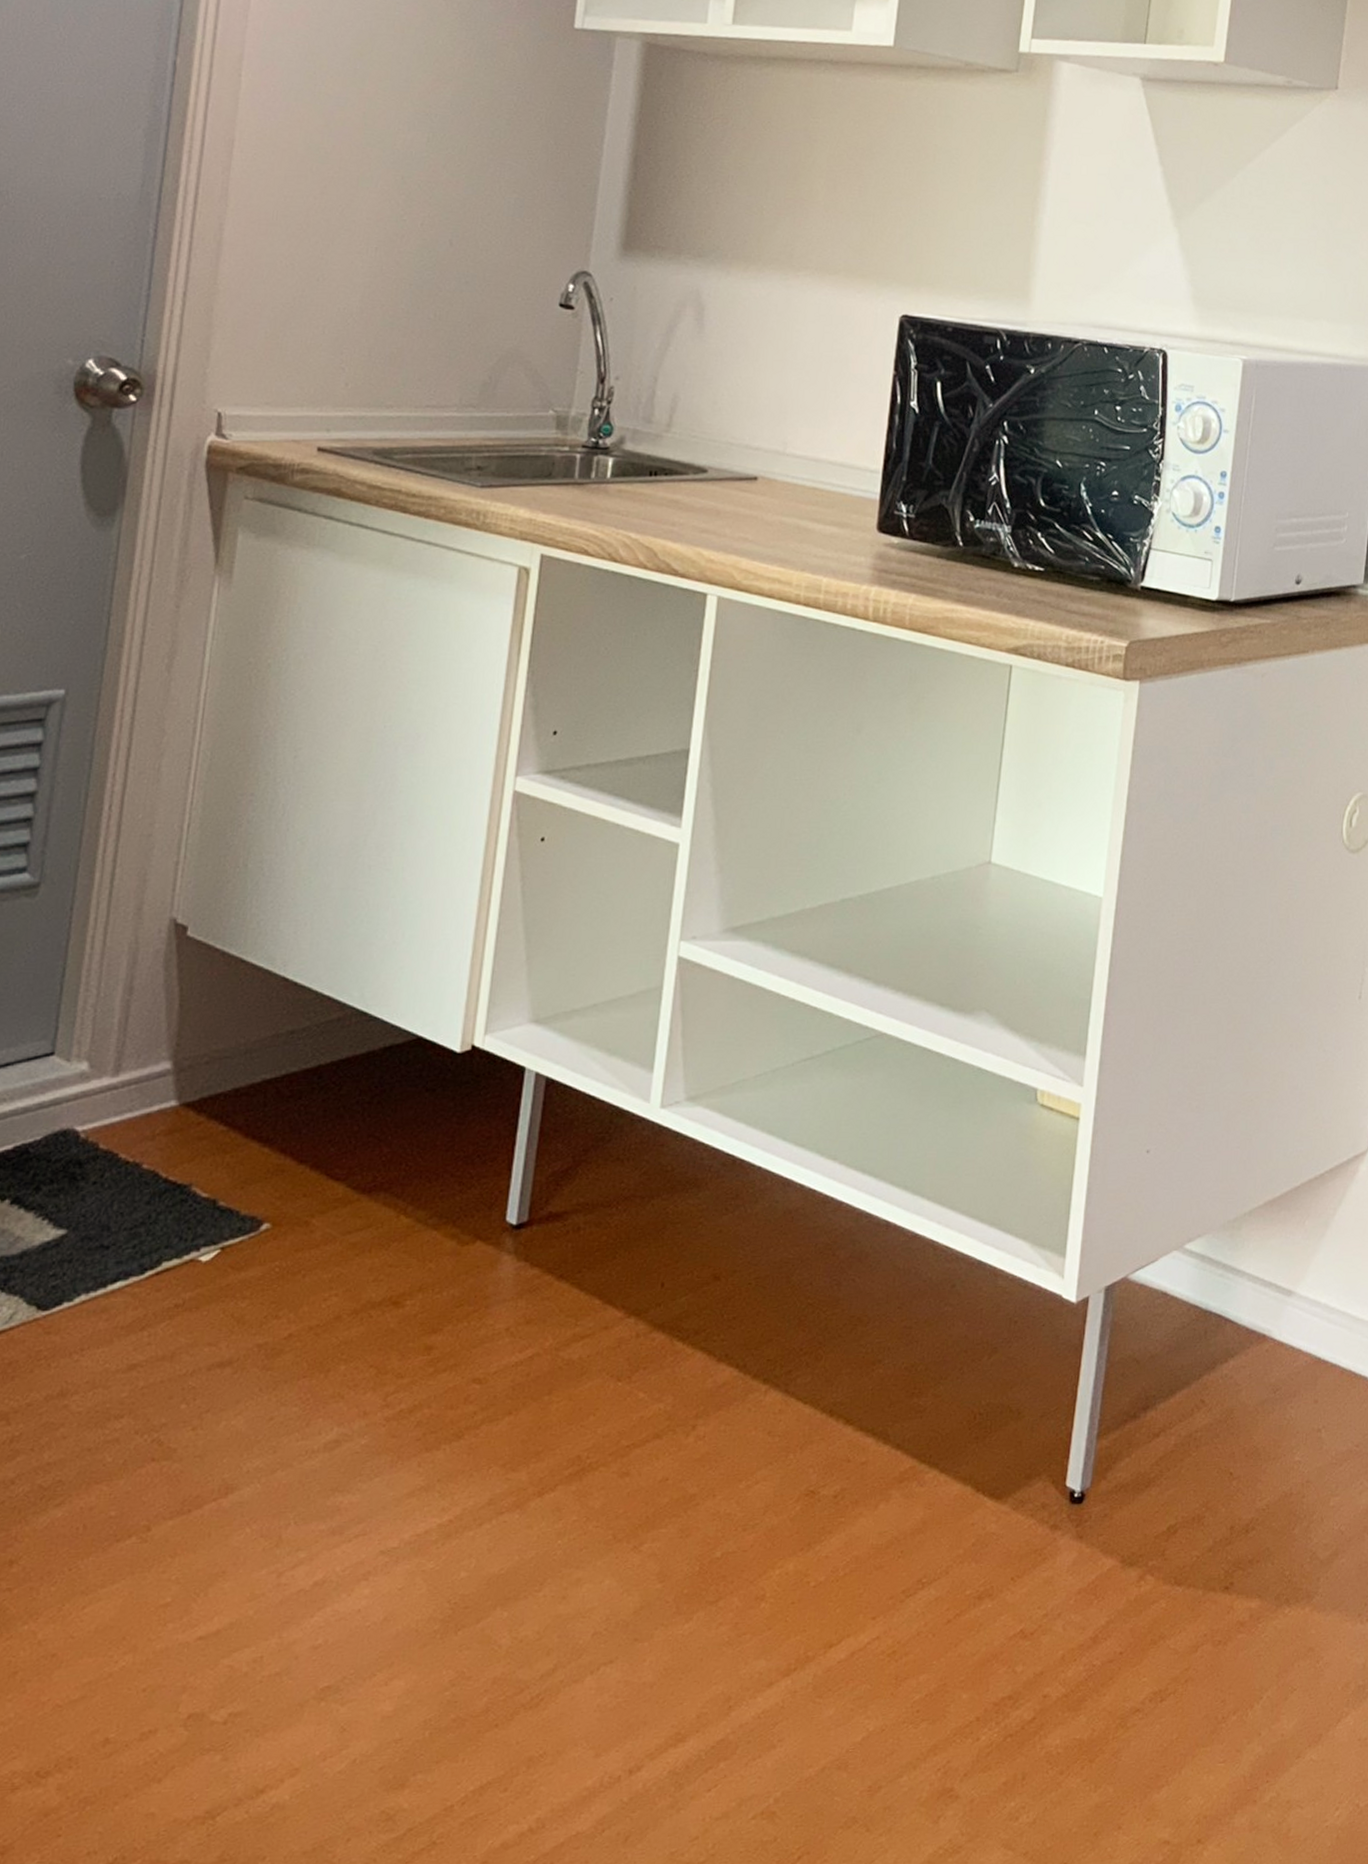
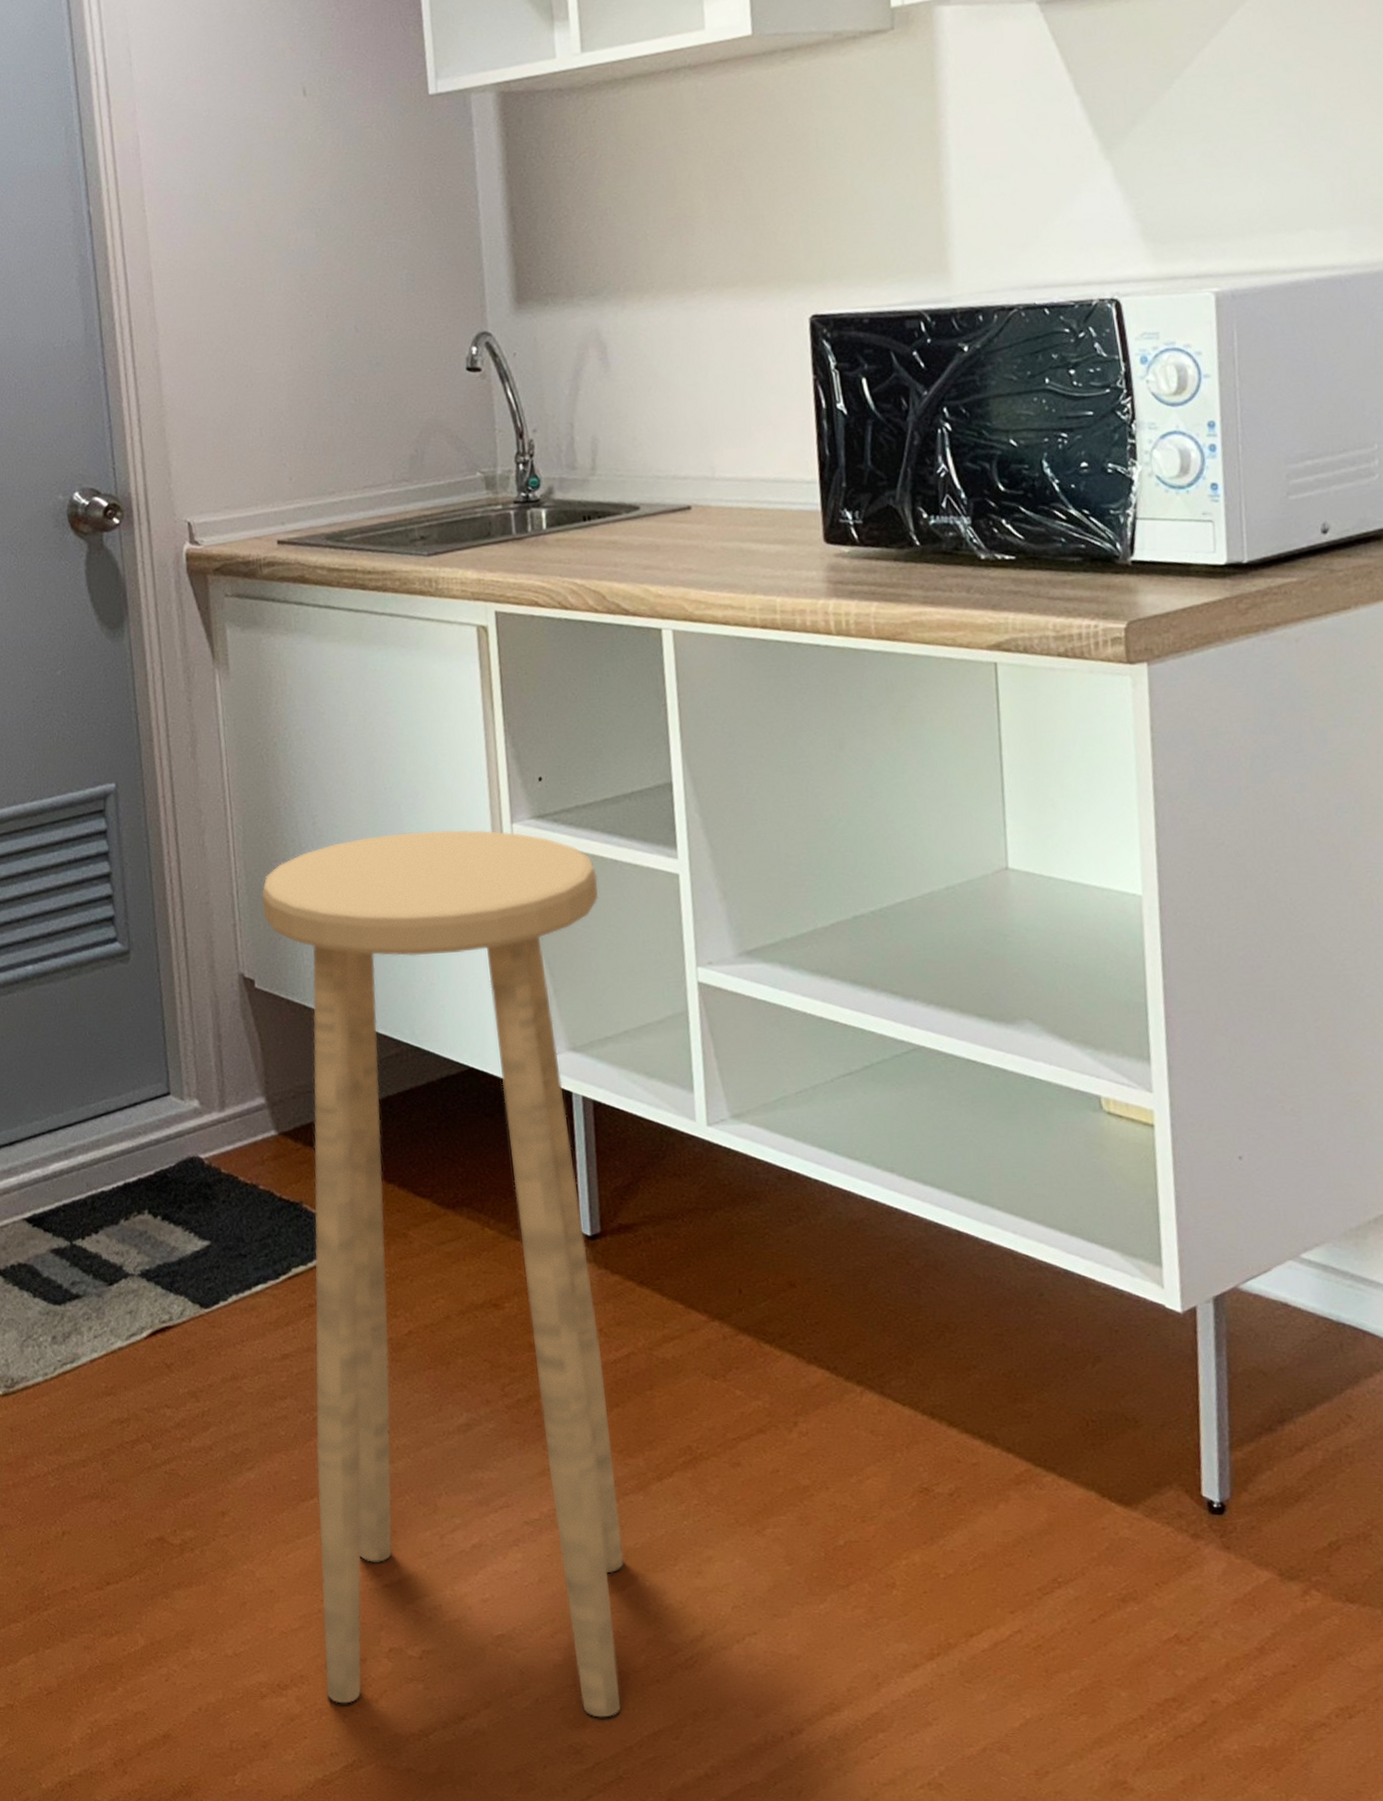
stool: none [98,776,596,1789] -> present [261,829,624,1718]

